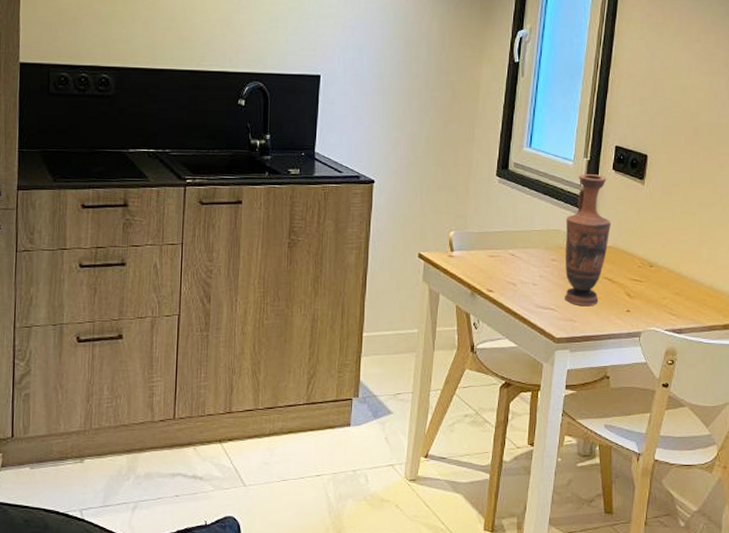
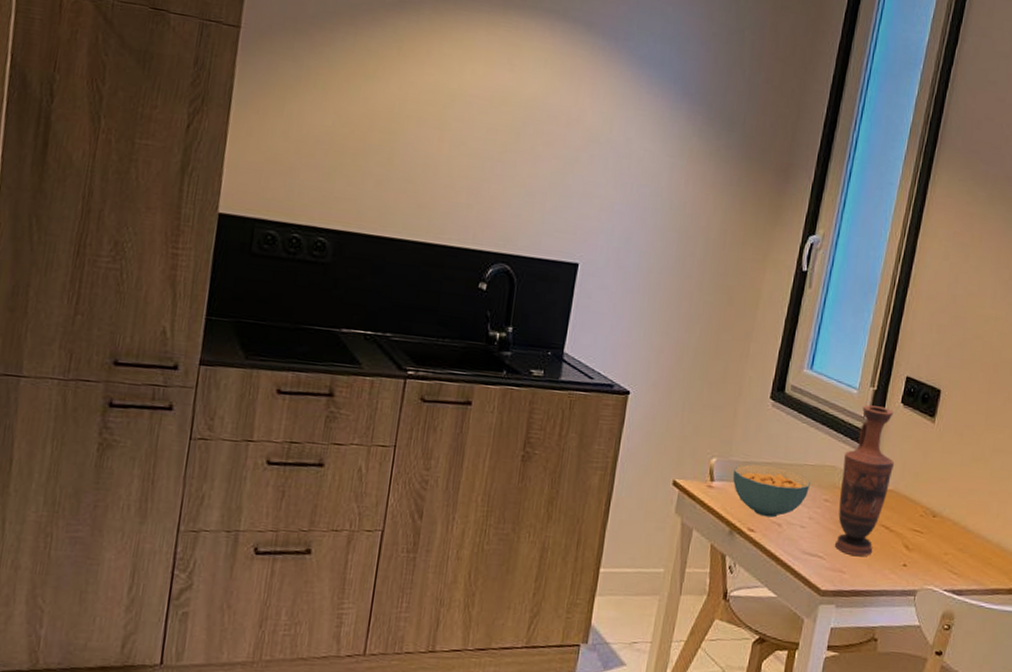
cereal bowl: none [469,234,539,279] -> present [733,464,812,518]

